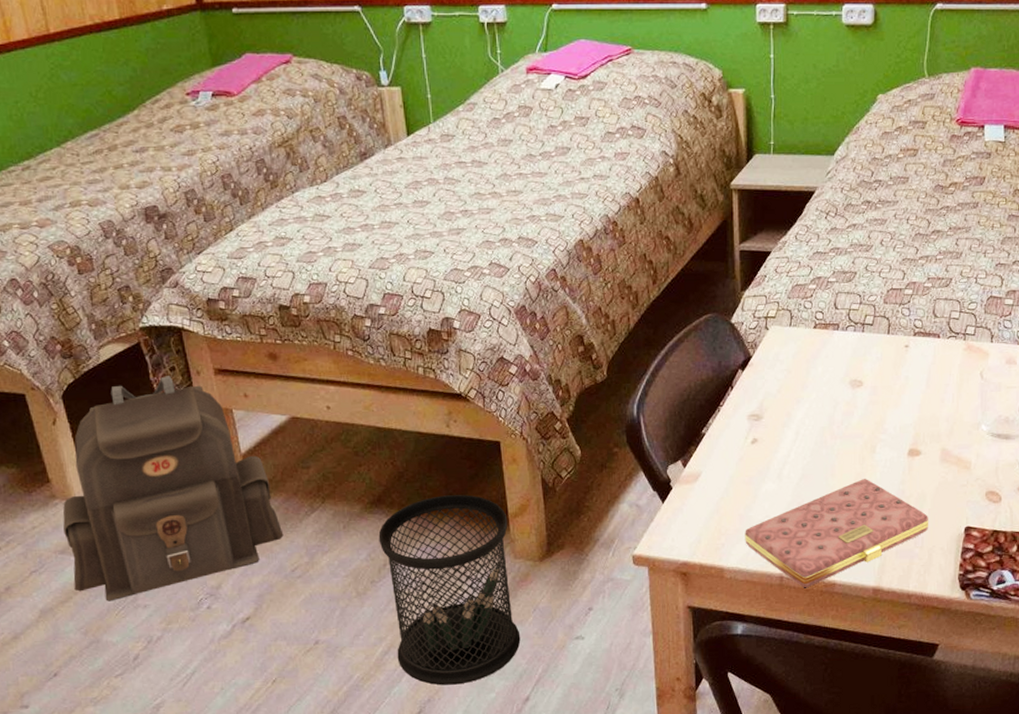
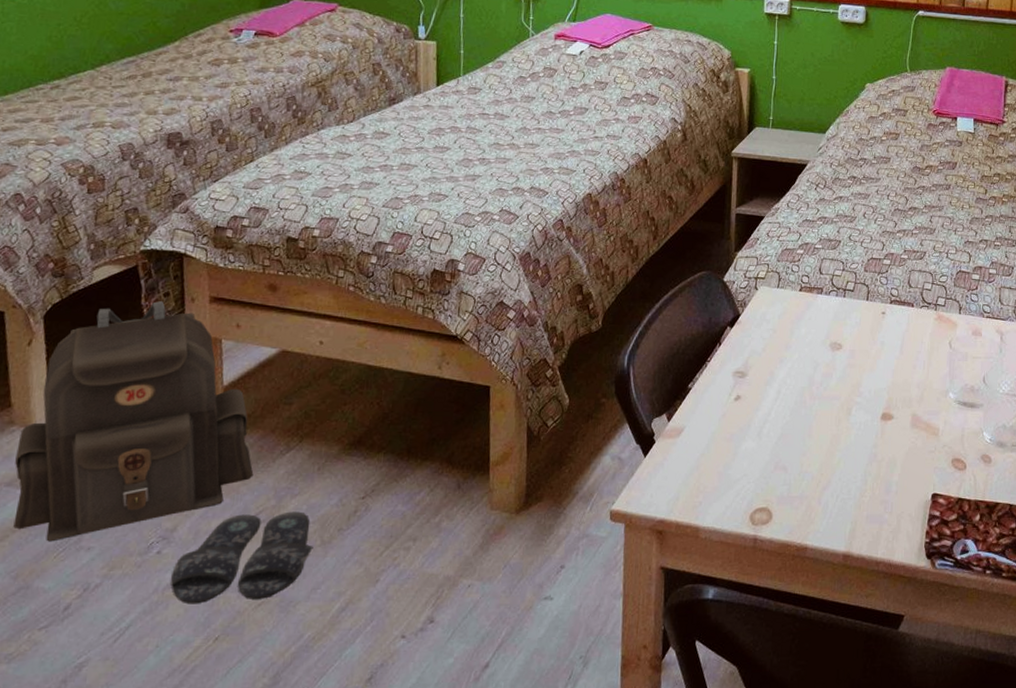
slippers: none [224,567,350,652] -> present [171,511,314,604]
pencil holder: present [378,495,521,685] -> none [353,440,489,648]
wallet: present [745,479,929,588] -> none [722,441,899,552]

